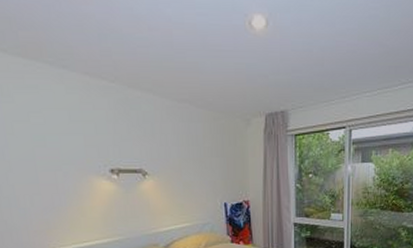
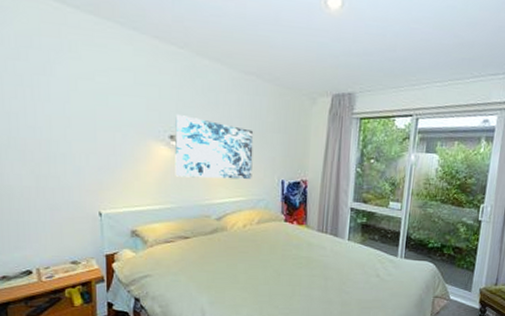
wall art: none [114,148,195,209] -> present [175,115,254,180]

